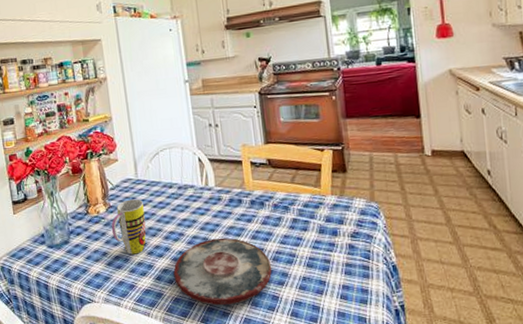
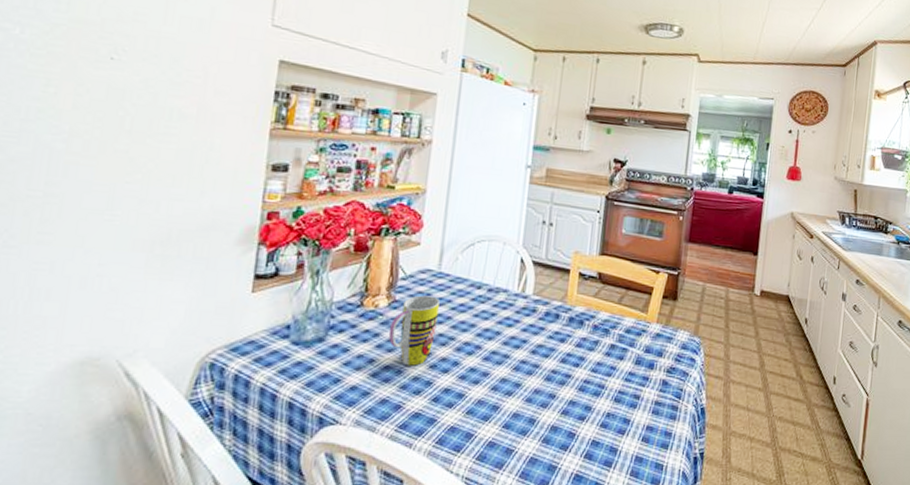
plate: present [173,237,272,306] -> none [455,356,576,440]

